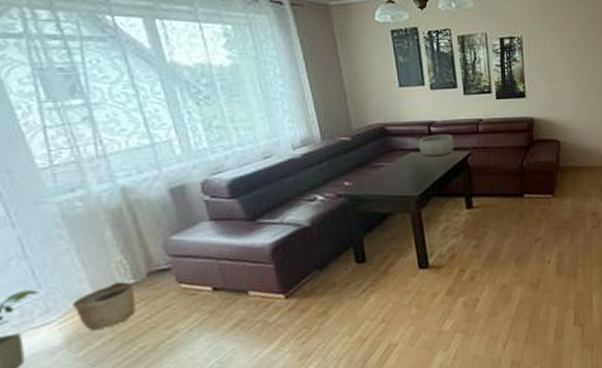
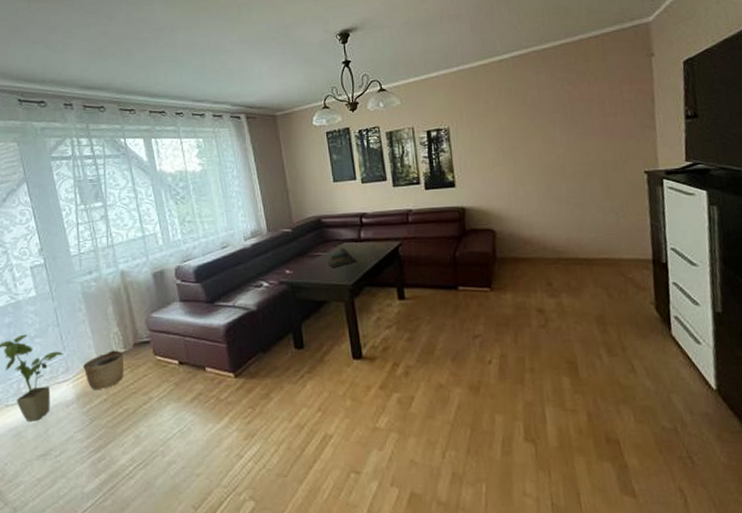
book: none [392,154,424,179] -> present [327,244,357,268]
decorative bowl: present [419,134,455,157] -> none [351,224,386,247]

